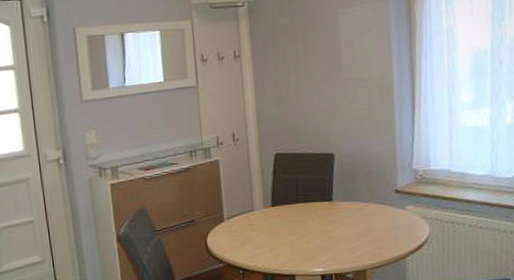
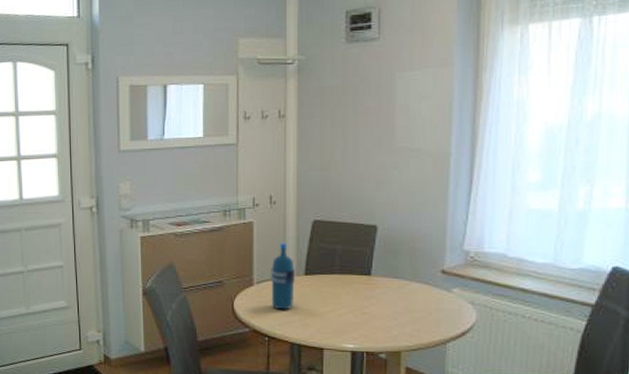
water bottle: none [239,178,264,242] -> present [270,243,295,310]

